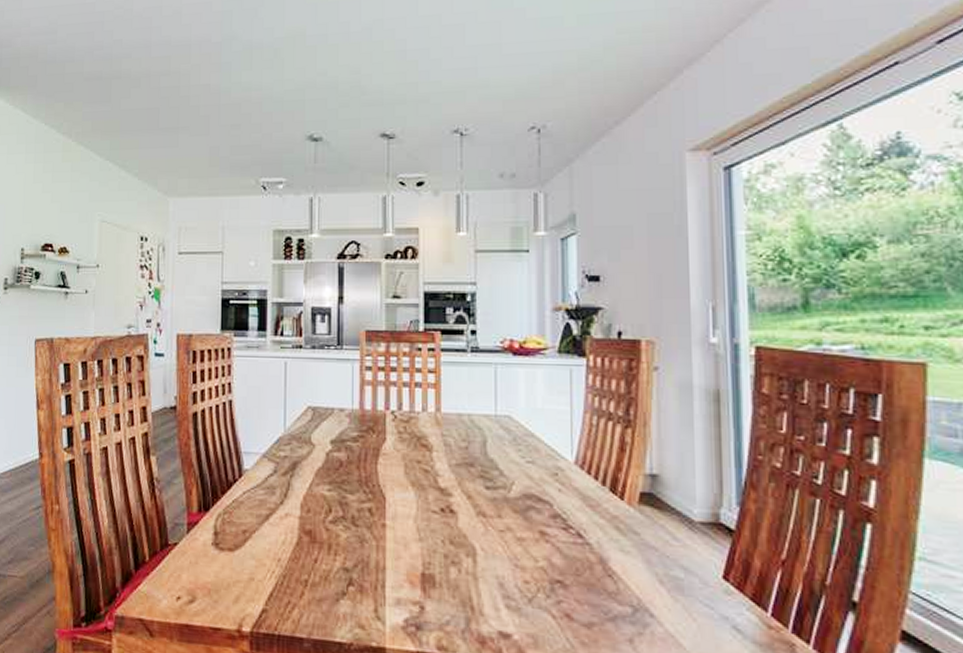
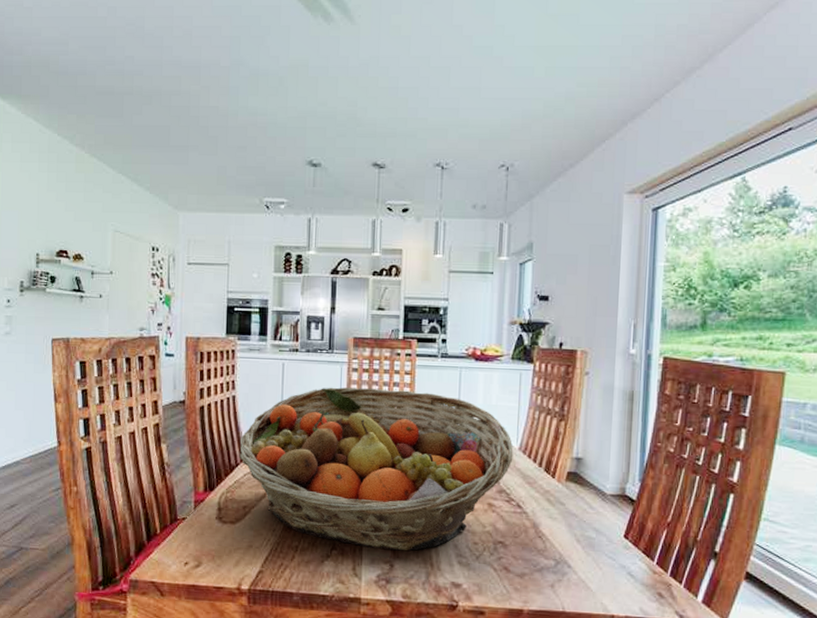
fruit basket: none [237,389,568,590] -> present [239,387,514,552]

